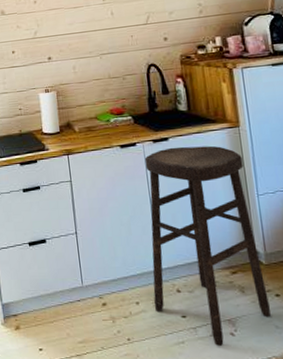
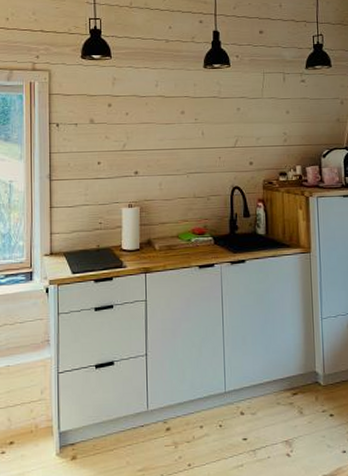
stool: present [144,145,271,346] -> none [218,269,324,467]

